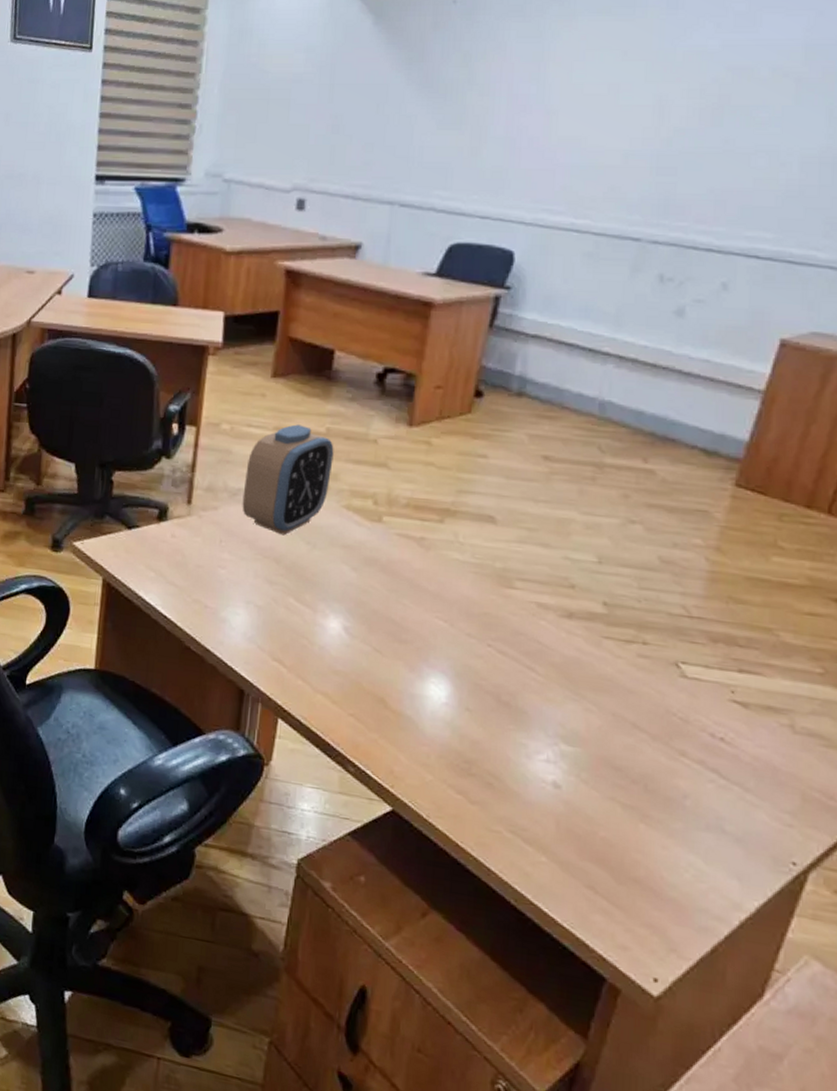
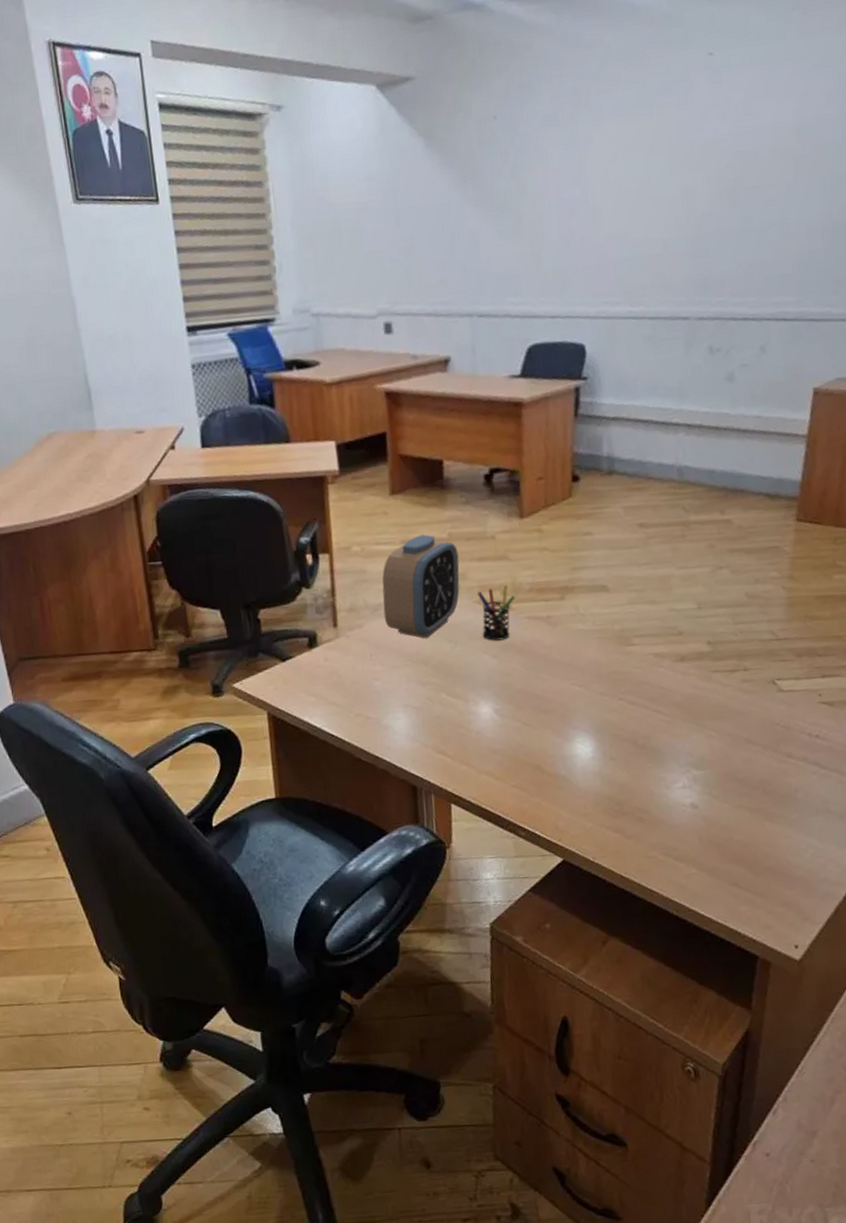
pen holder: none [345,495,388,554] -> present [476,585,515,641]

